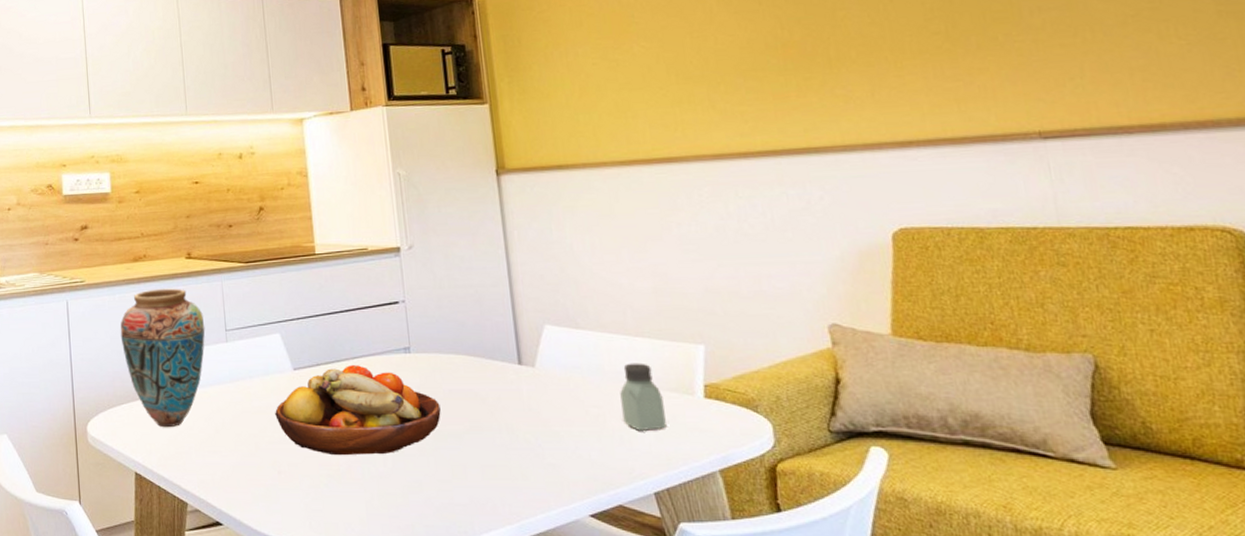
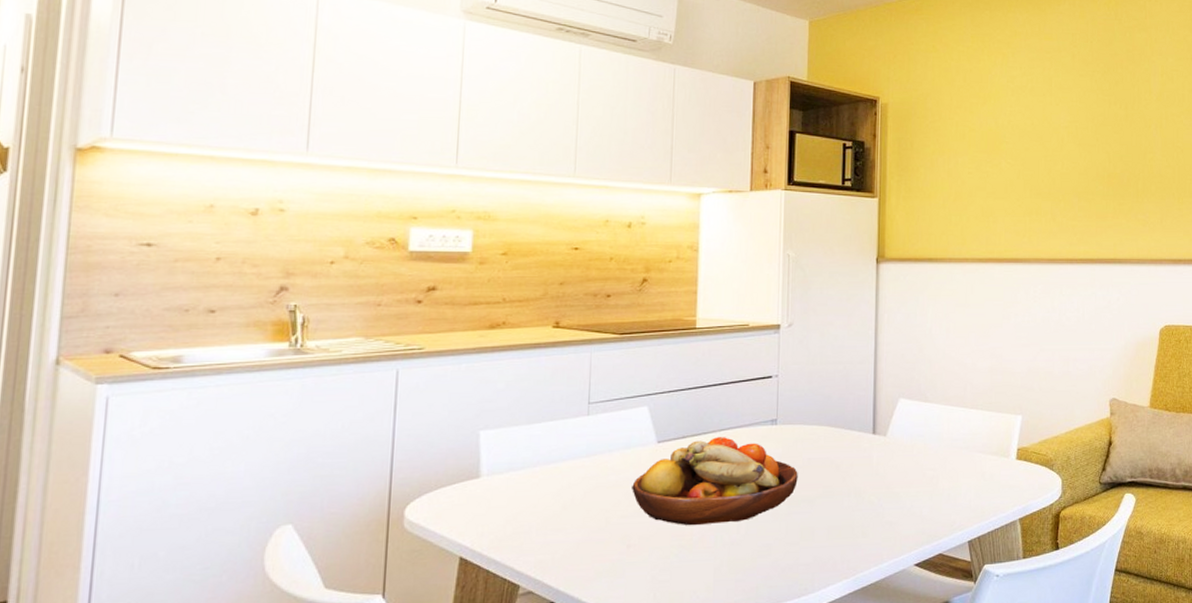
vase: present [120,288,205,428] -> none [461,358,566,507]
saltshaker: present [620,363,667,431] -> none [952,431,985,489]

